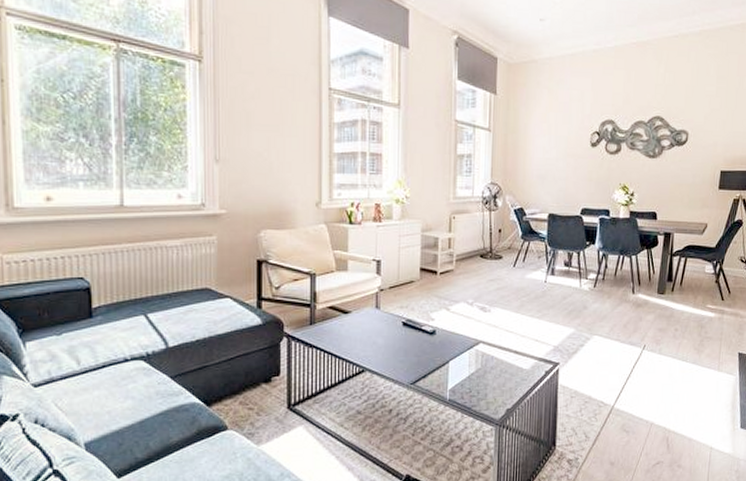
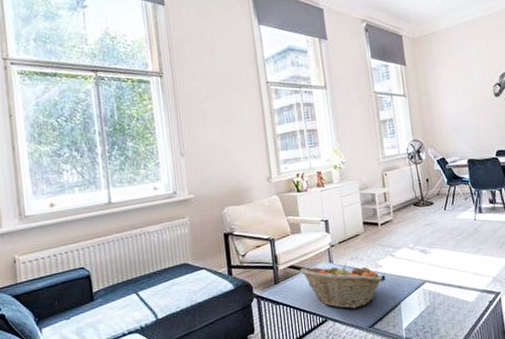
fruit basket: none [340,309,434,362] -> present [299,262,383,309]

